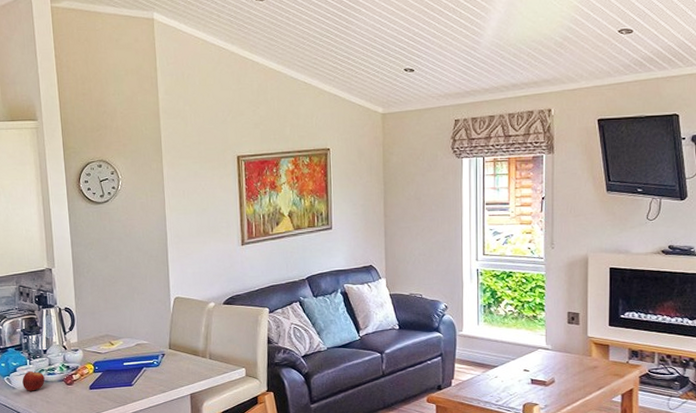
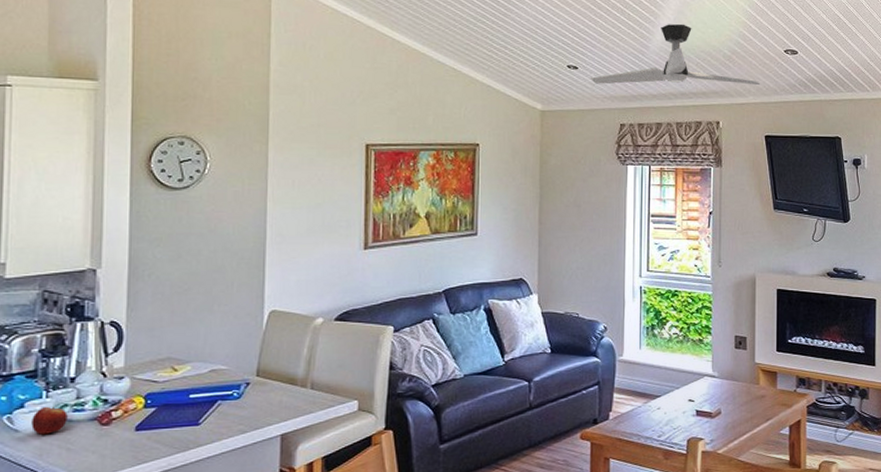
ceiling fan: none [426,15,593,84] -> present [591,23,761,86]

